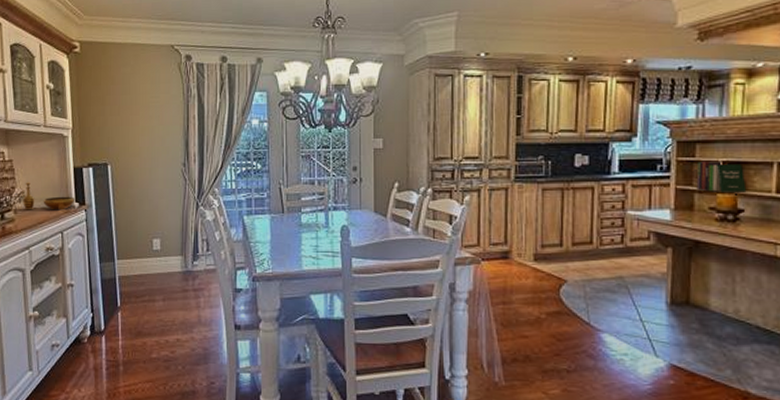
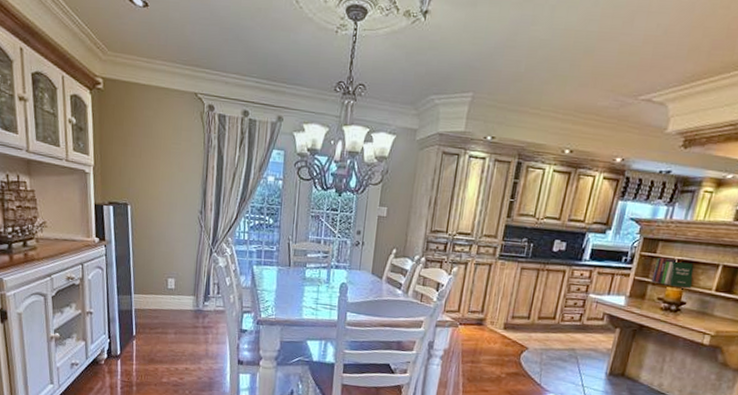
decorative bowl: present [23,182,75,210] -> none [45,213,96,243]

